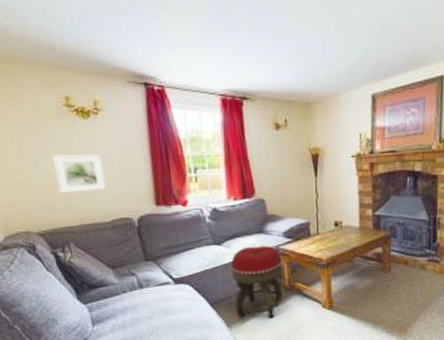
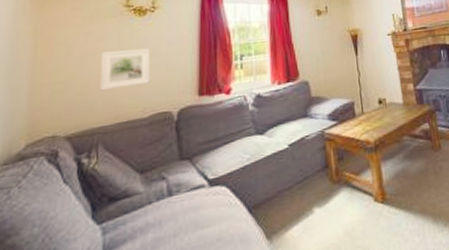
footstool: present [231,245,283,319] -> none [273,130,330,224]

